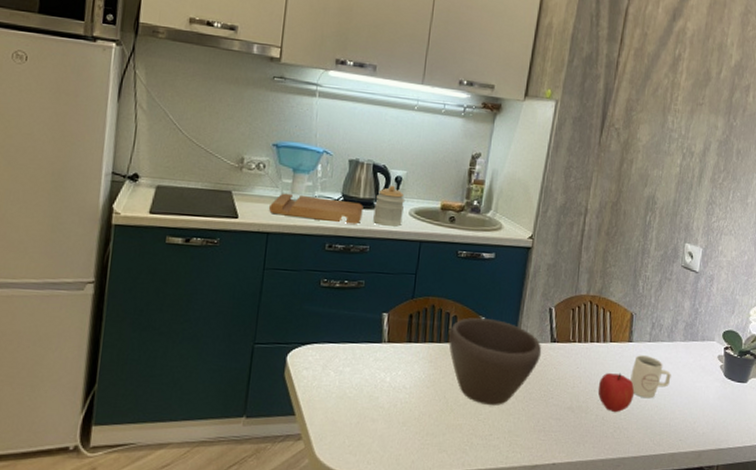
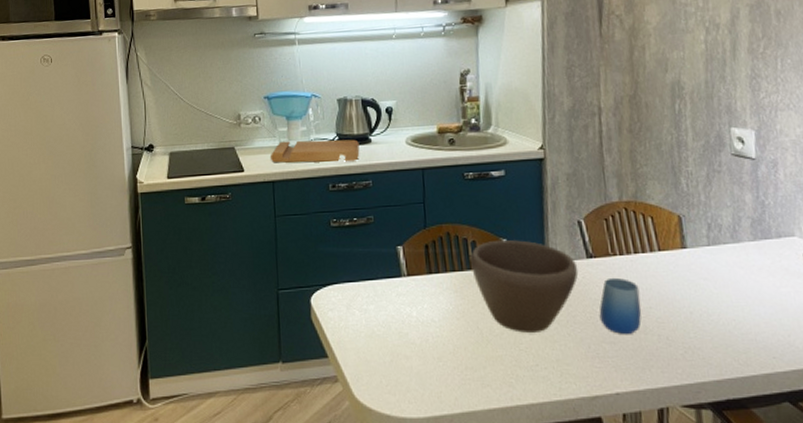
jar: present [373,185,406,228] -> none [369,116,401,160]
cup: none [551,361,589,413] -> present [599,277,642,335]
fruit: present [597,373,635,413] -> none [653,285,702,331]
mug: present [630,355,671,399] -> none [692,262,746,312]

